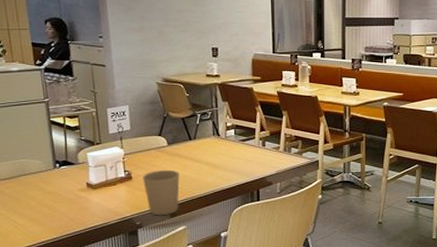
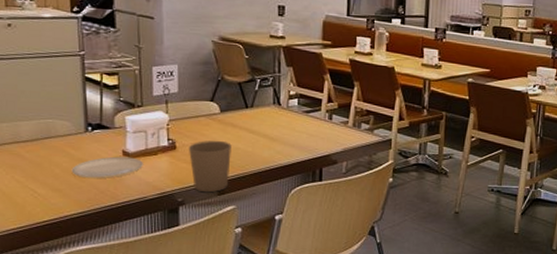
plate: none [44,188,105,209] -> present [71,156,143,179]

